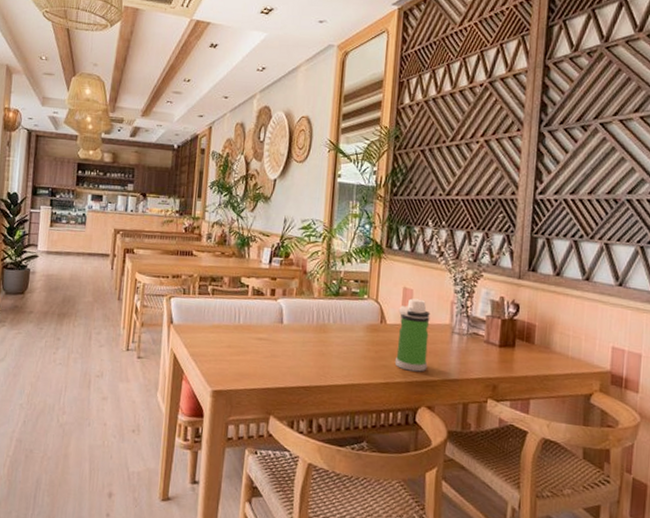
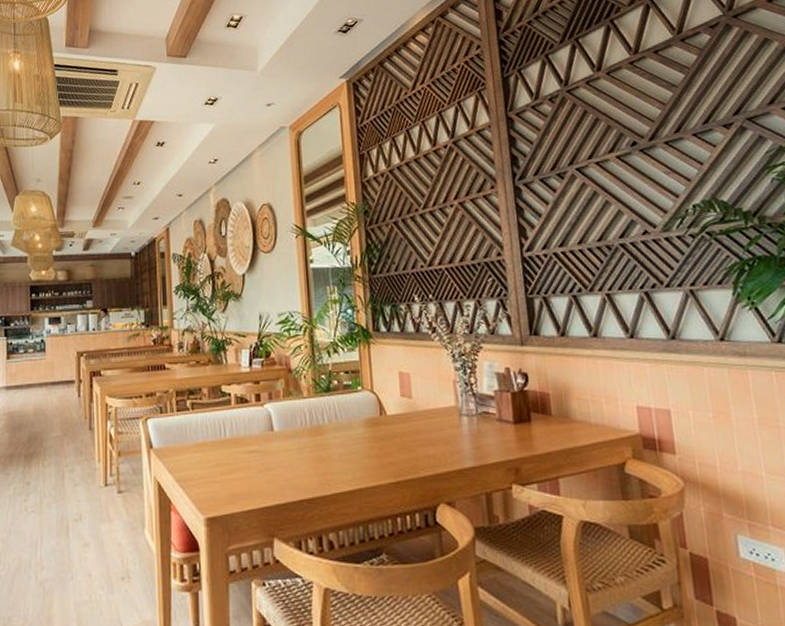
water bottle: present [394,298,431,372] -> none [397,383,440,465]

